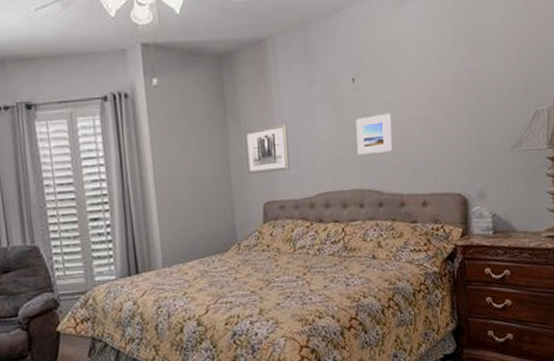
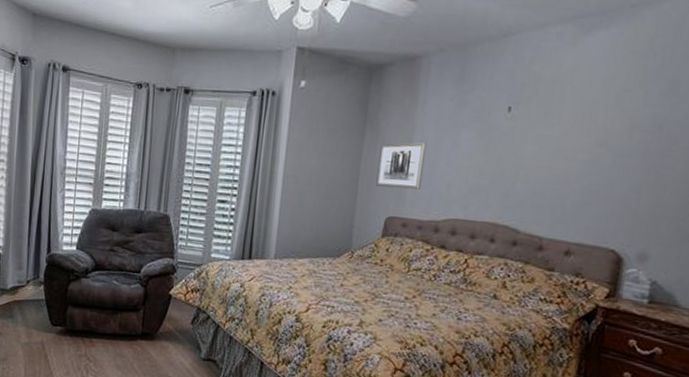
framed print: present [356,113,392,156] -> none [499,148,546,190]

